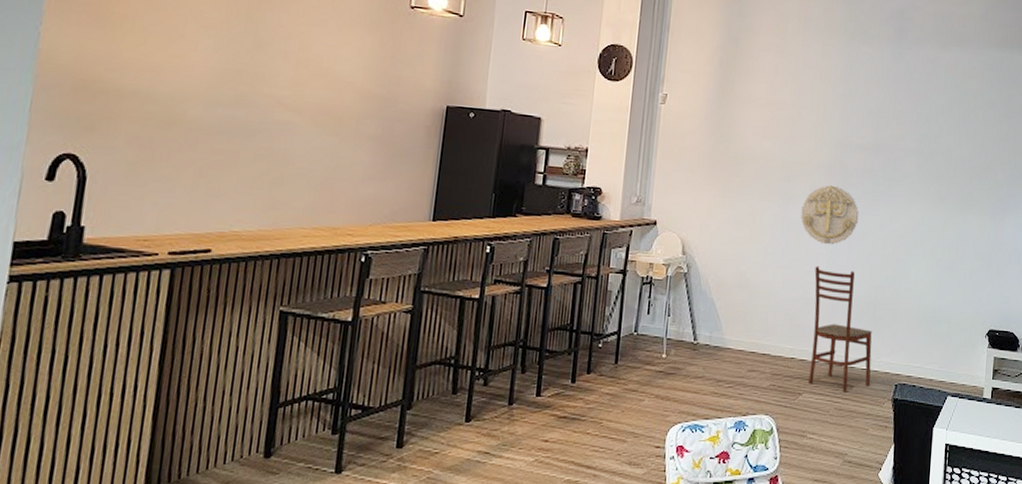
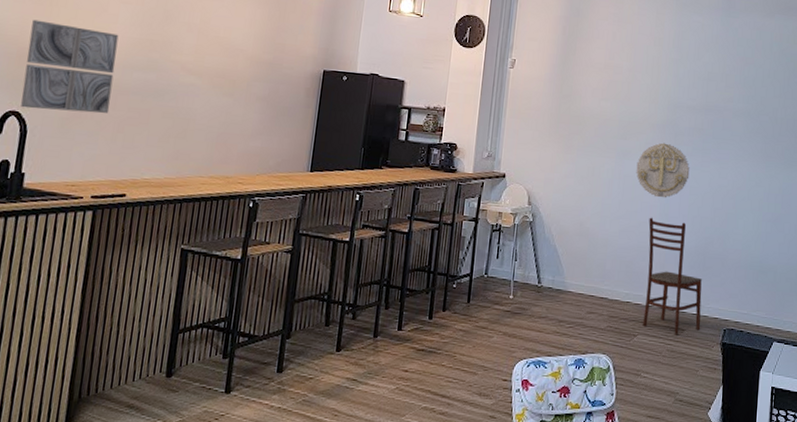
wall art: none [78,46,199,157] -> present [21,19,119,114]

